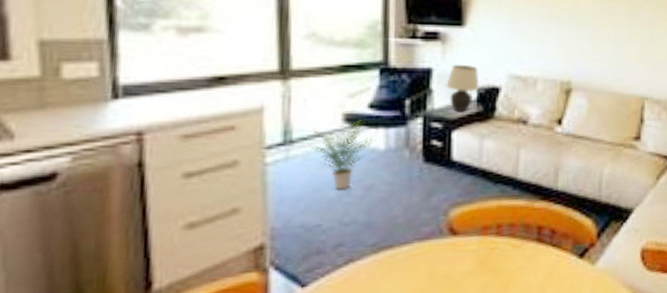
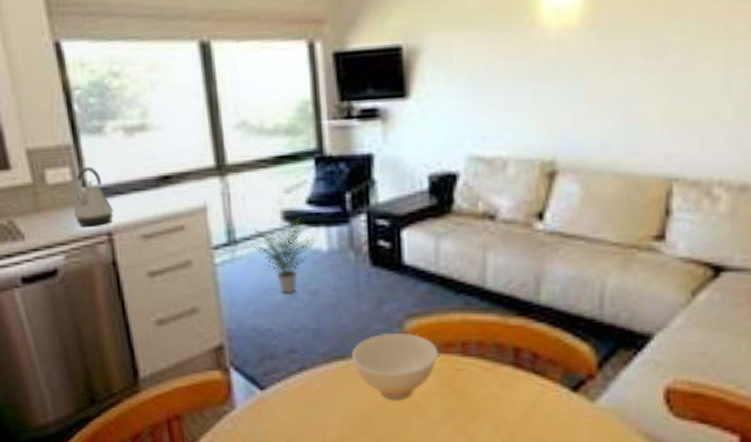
kettle: none [94,62,149,125] -> present [74,166,114,226]
bowl: none [399,220,477,282] -> present [352,332,439,399]
table lamp: present [446,64,479,112] -> none [390,146,431,206]

